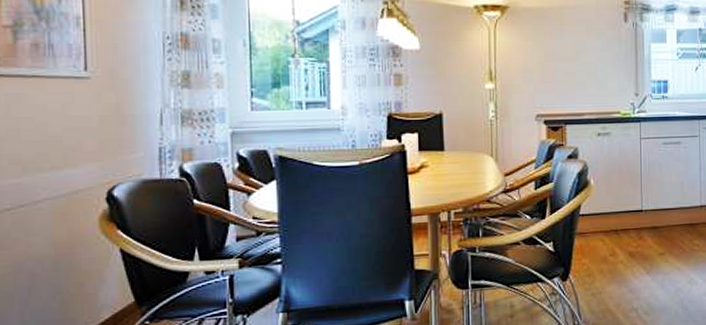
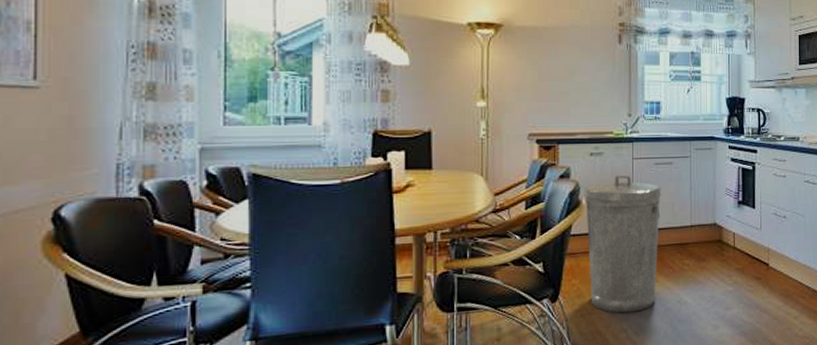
trash can: none [592,155,670,293] -> present [584,175,662,314]

